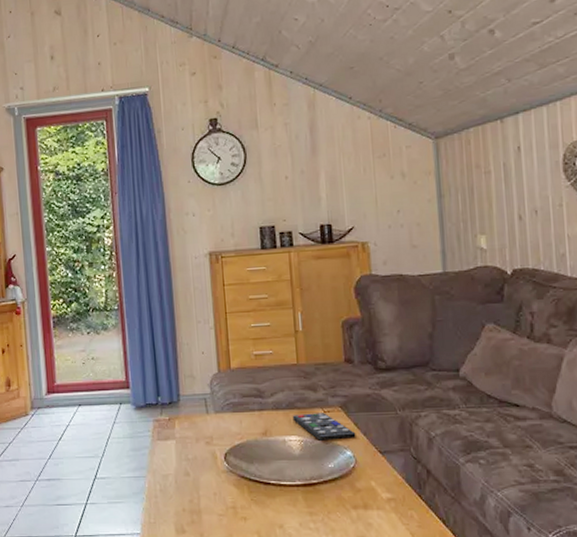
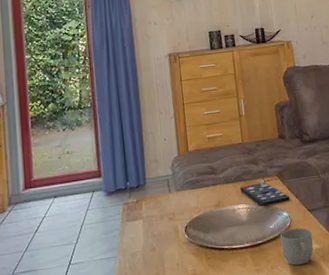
mug: none [340,470,384,514] -> present [280,227,314,265]

